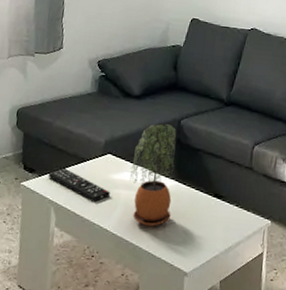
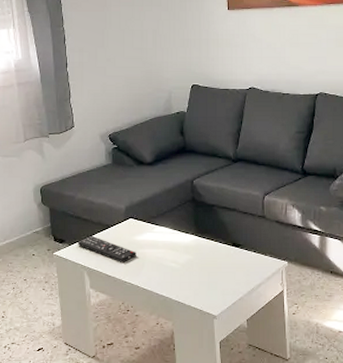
potted plant: present [130,123,177,227] -> none [153,185,195,279]

